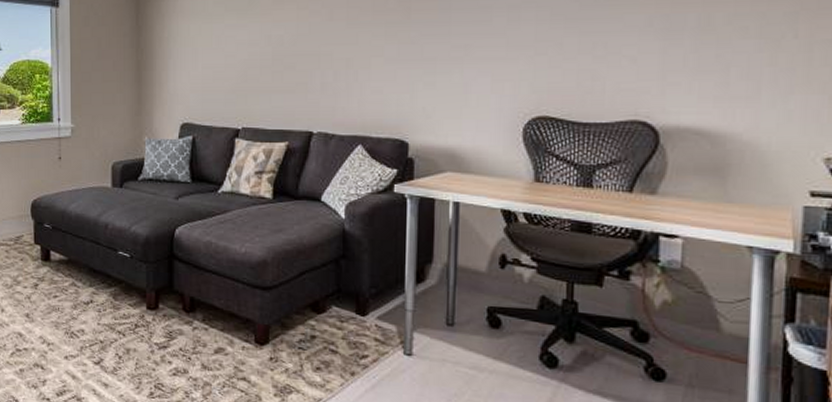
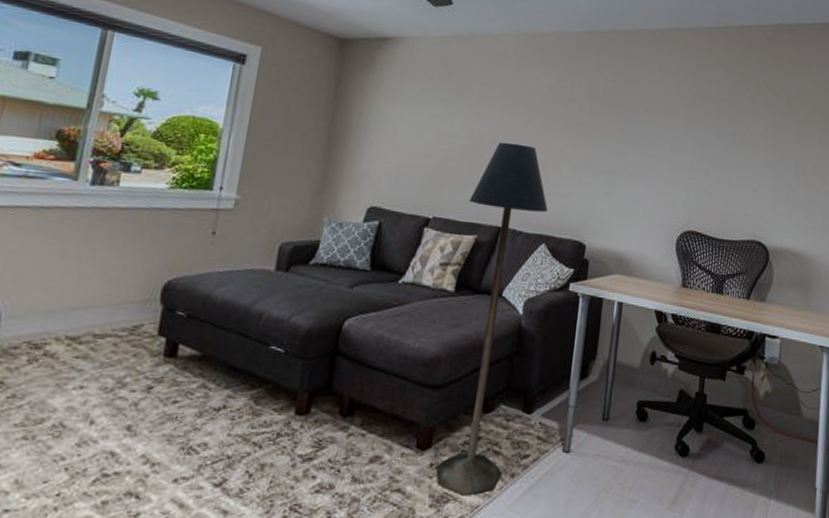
floor lamp: none [276,43,361,389] -> present [436,142,548,496]

